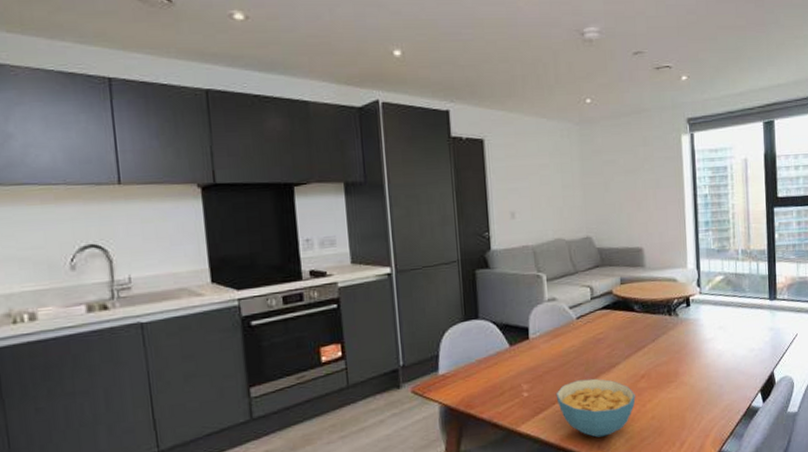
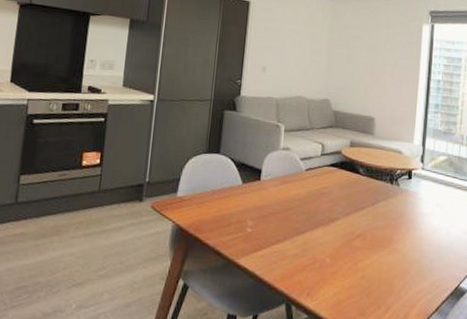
cereal bowl: present [556,378,636,438] -> none [276,227,349,286]

